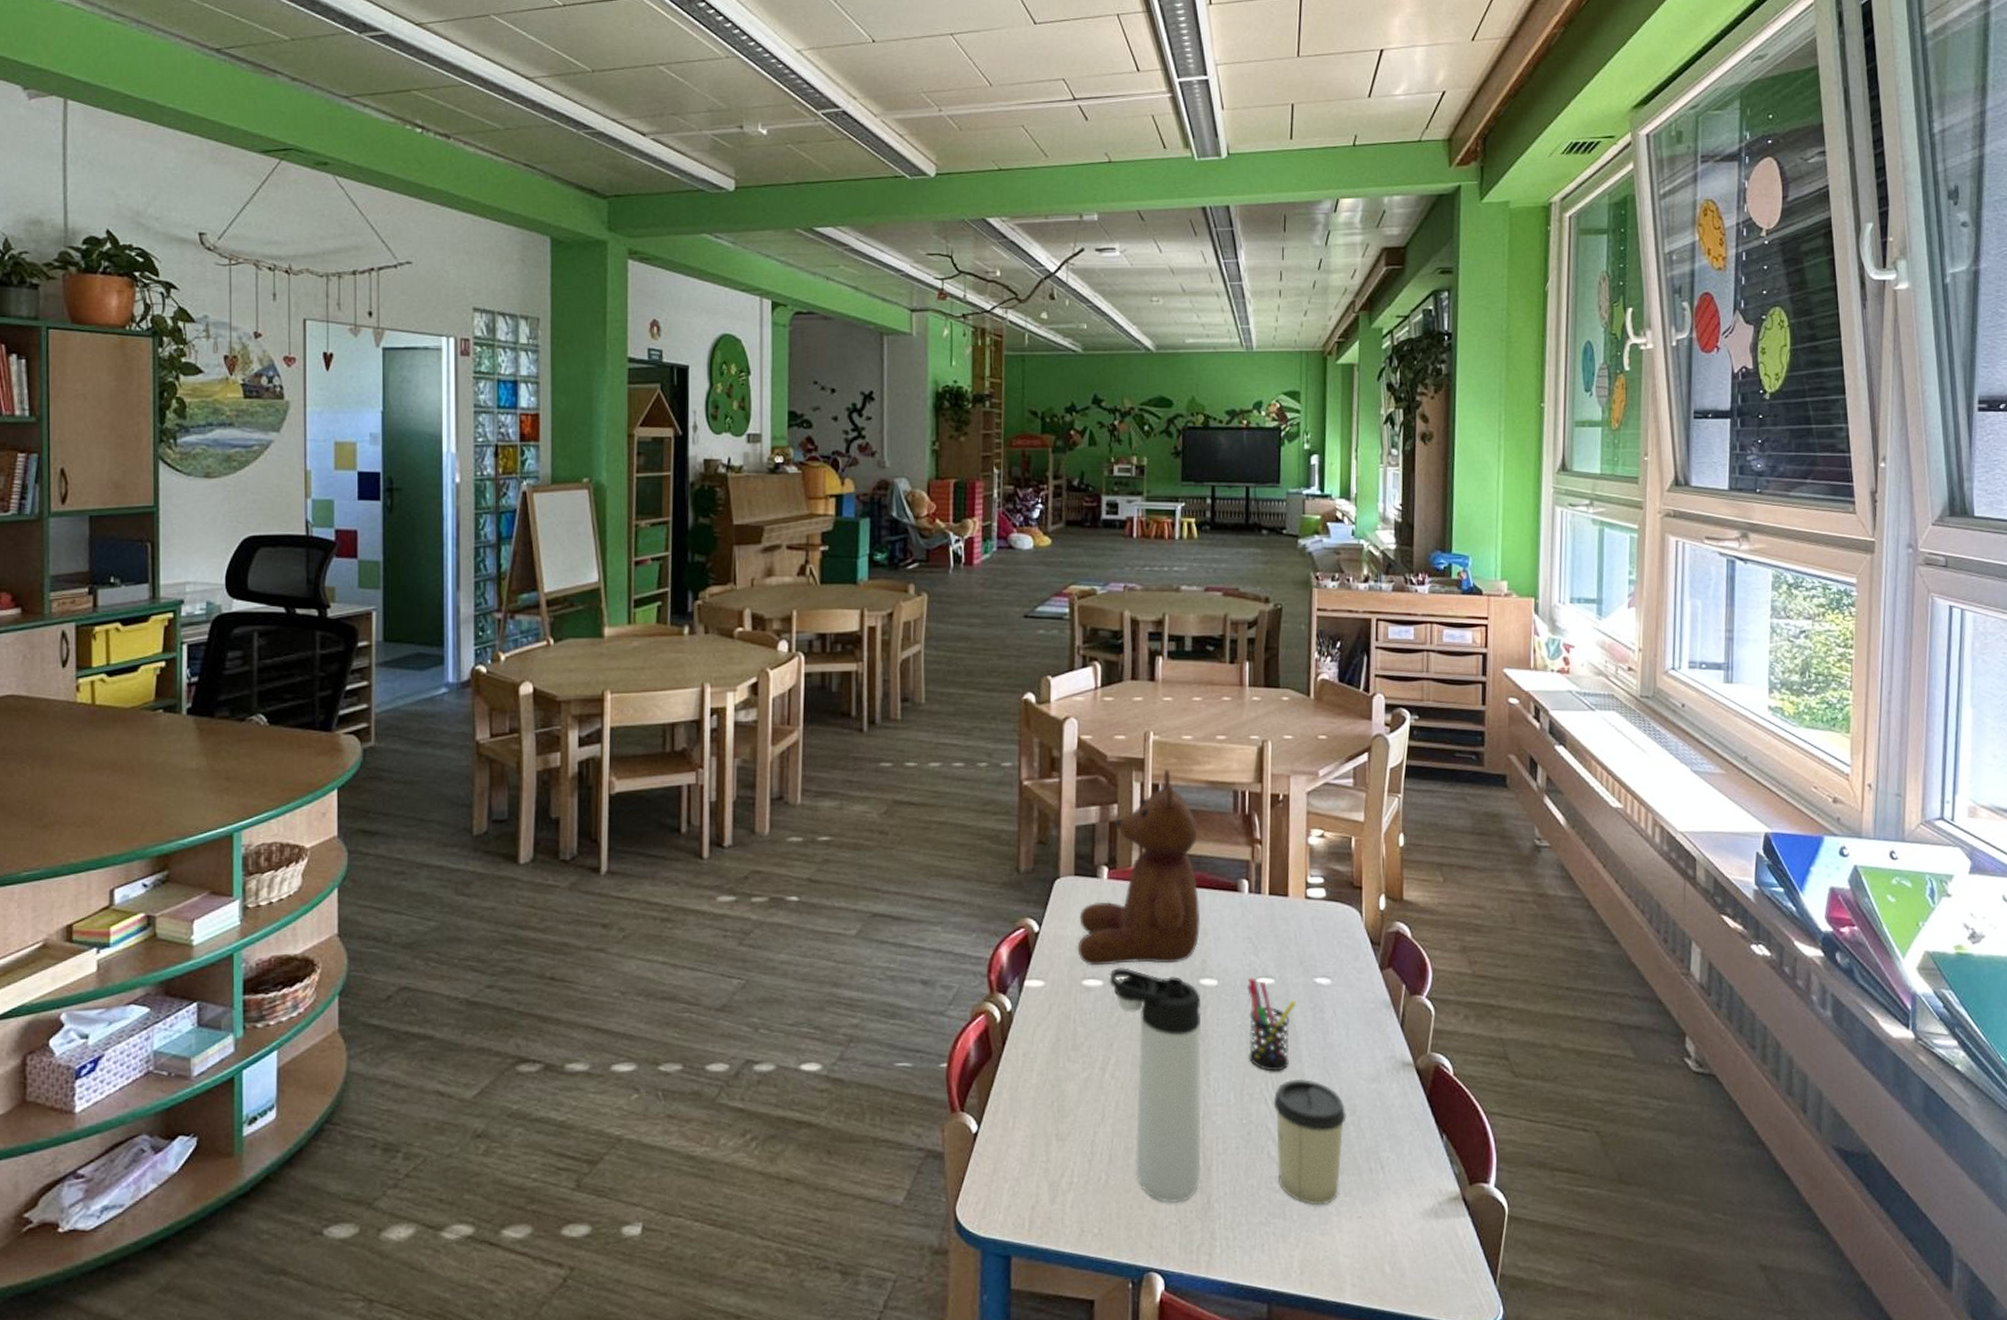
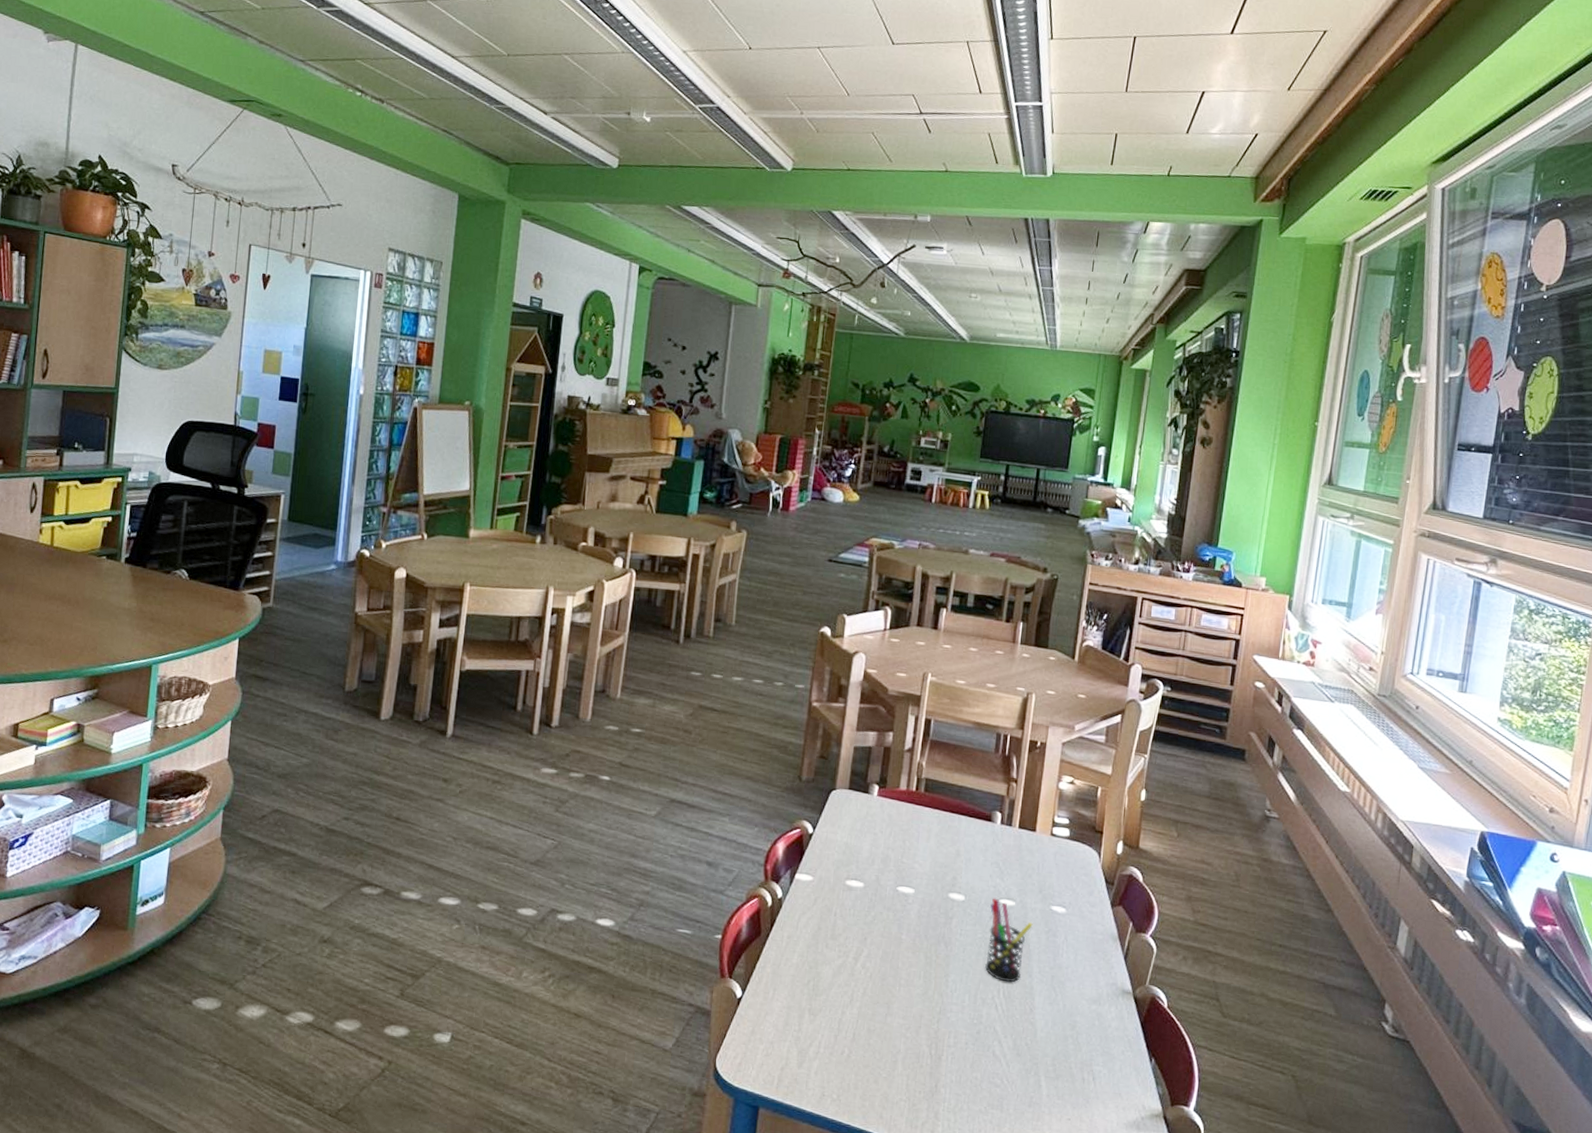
teddy bear: present [1077,768,1201,966] -> none [844,707,962,876]
thermos bottle: present [1109,968,1202,1203] -> none [869,874,948,1083]
cup: present [1273,1078,1346,1206] -> none [999,991,1067,1104]

